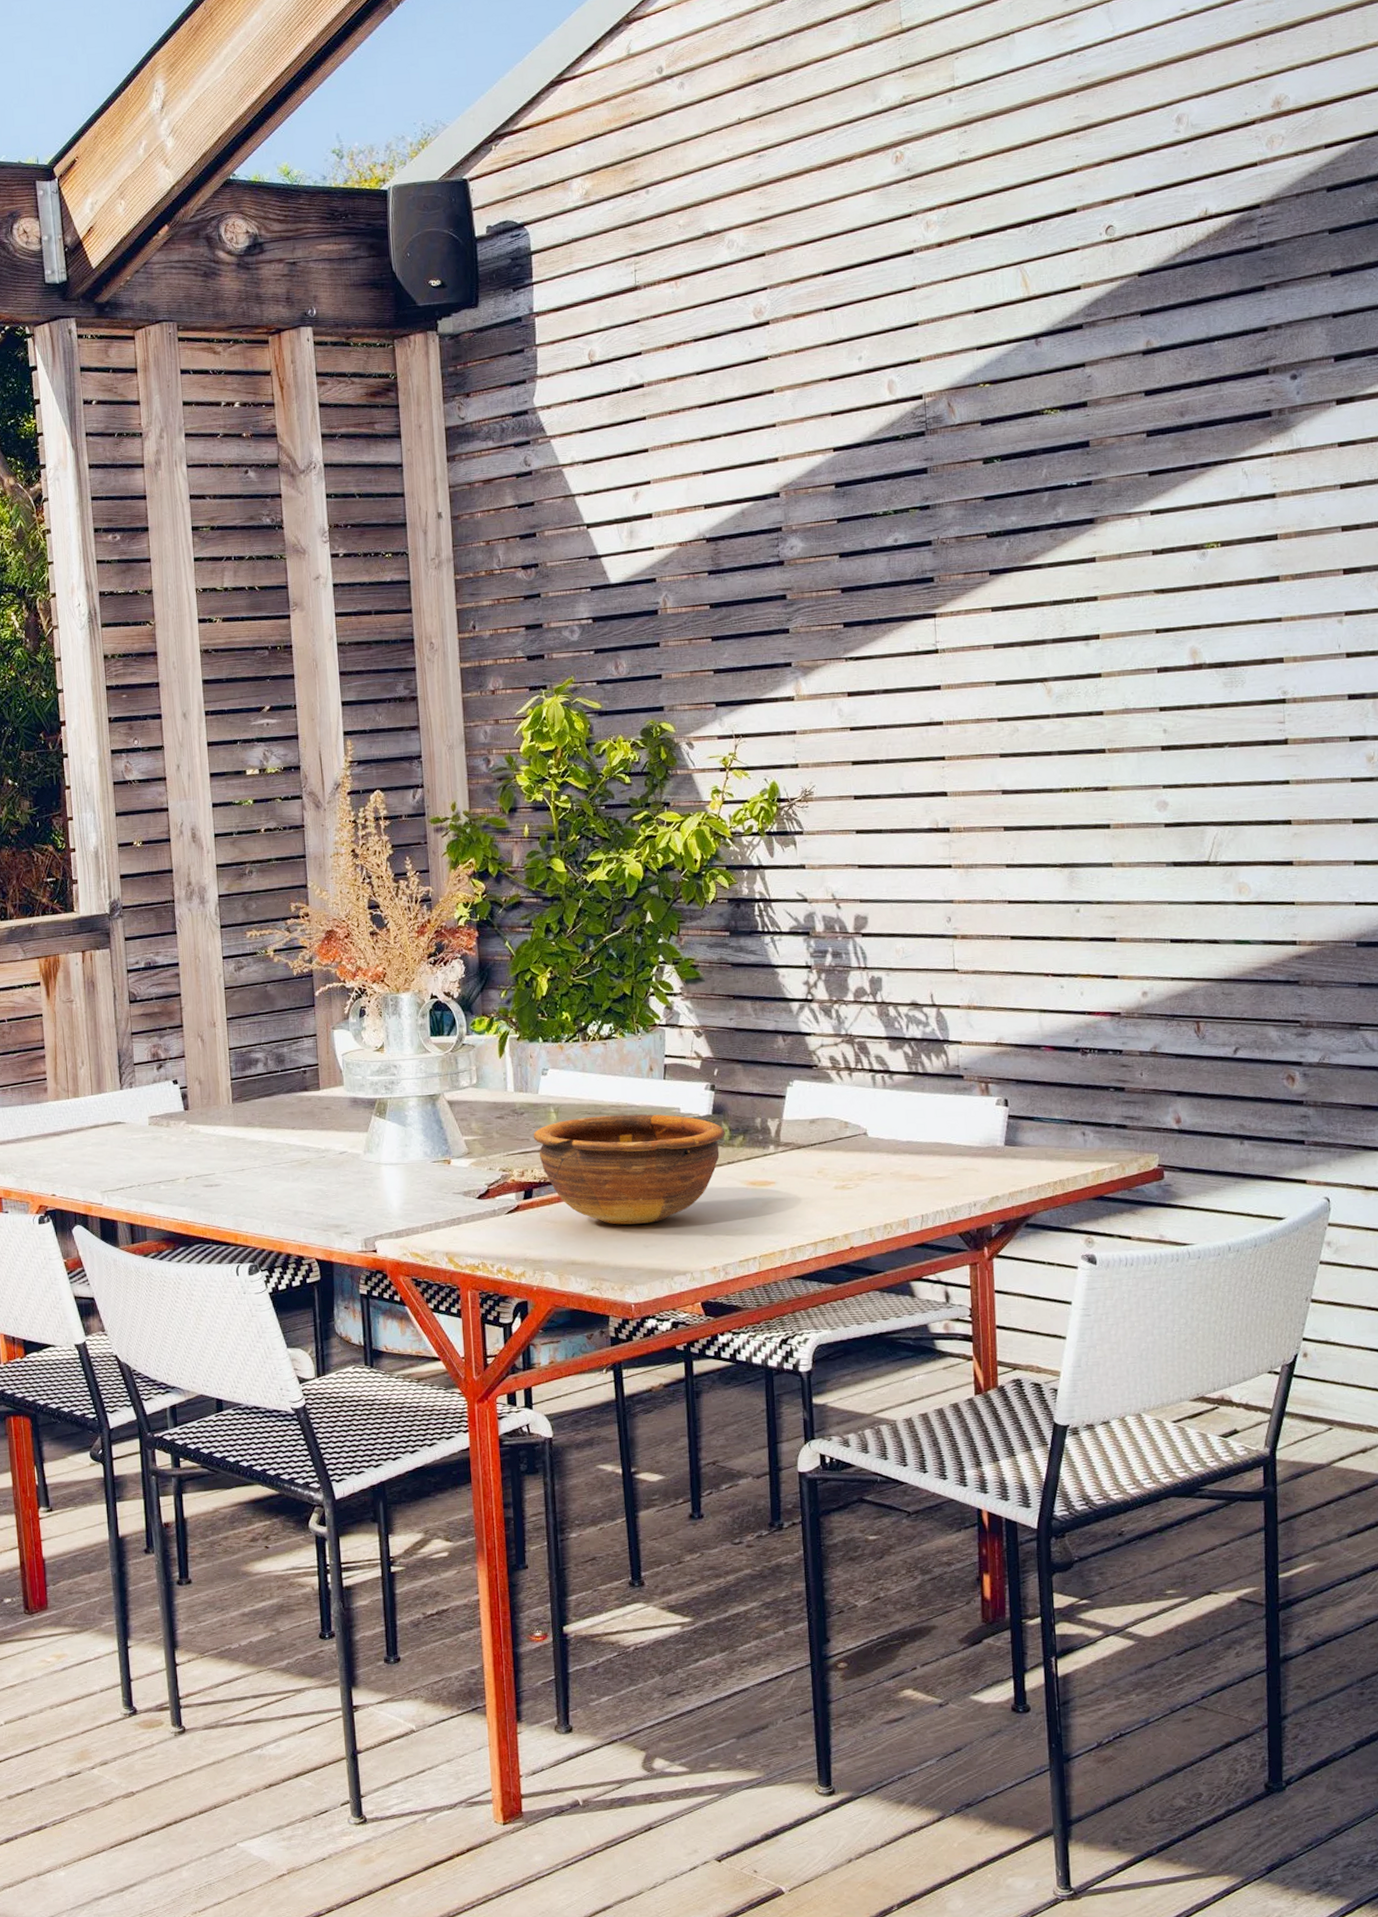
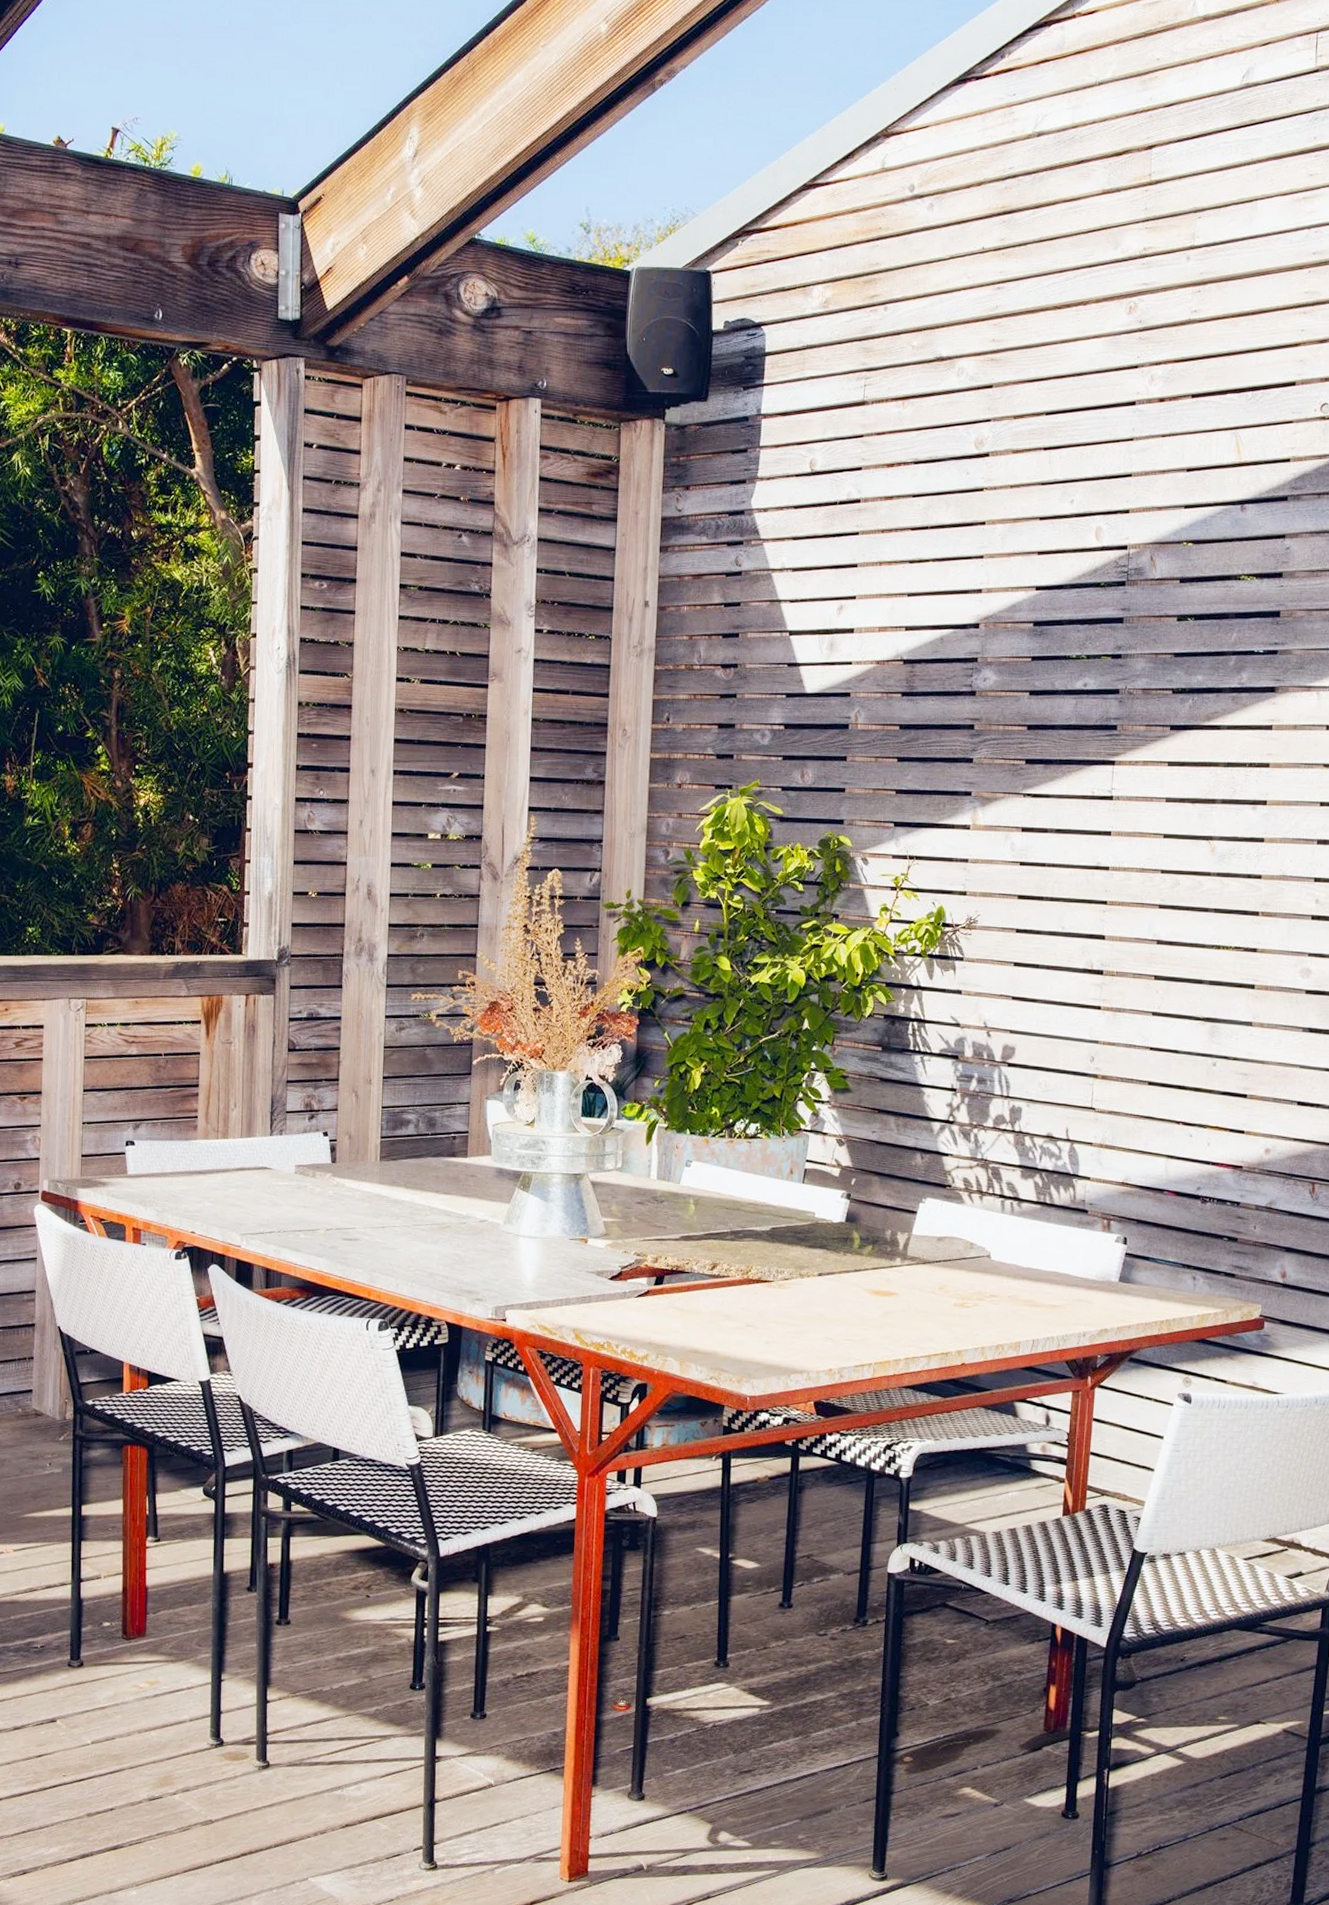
bowl: present [533,1114,725,1225] -> none [670,1211,856,1321]

